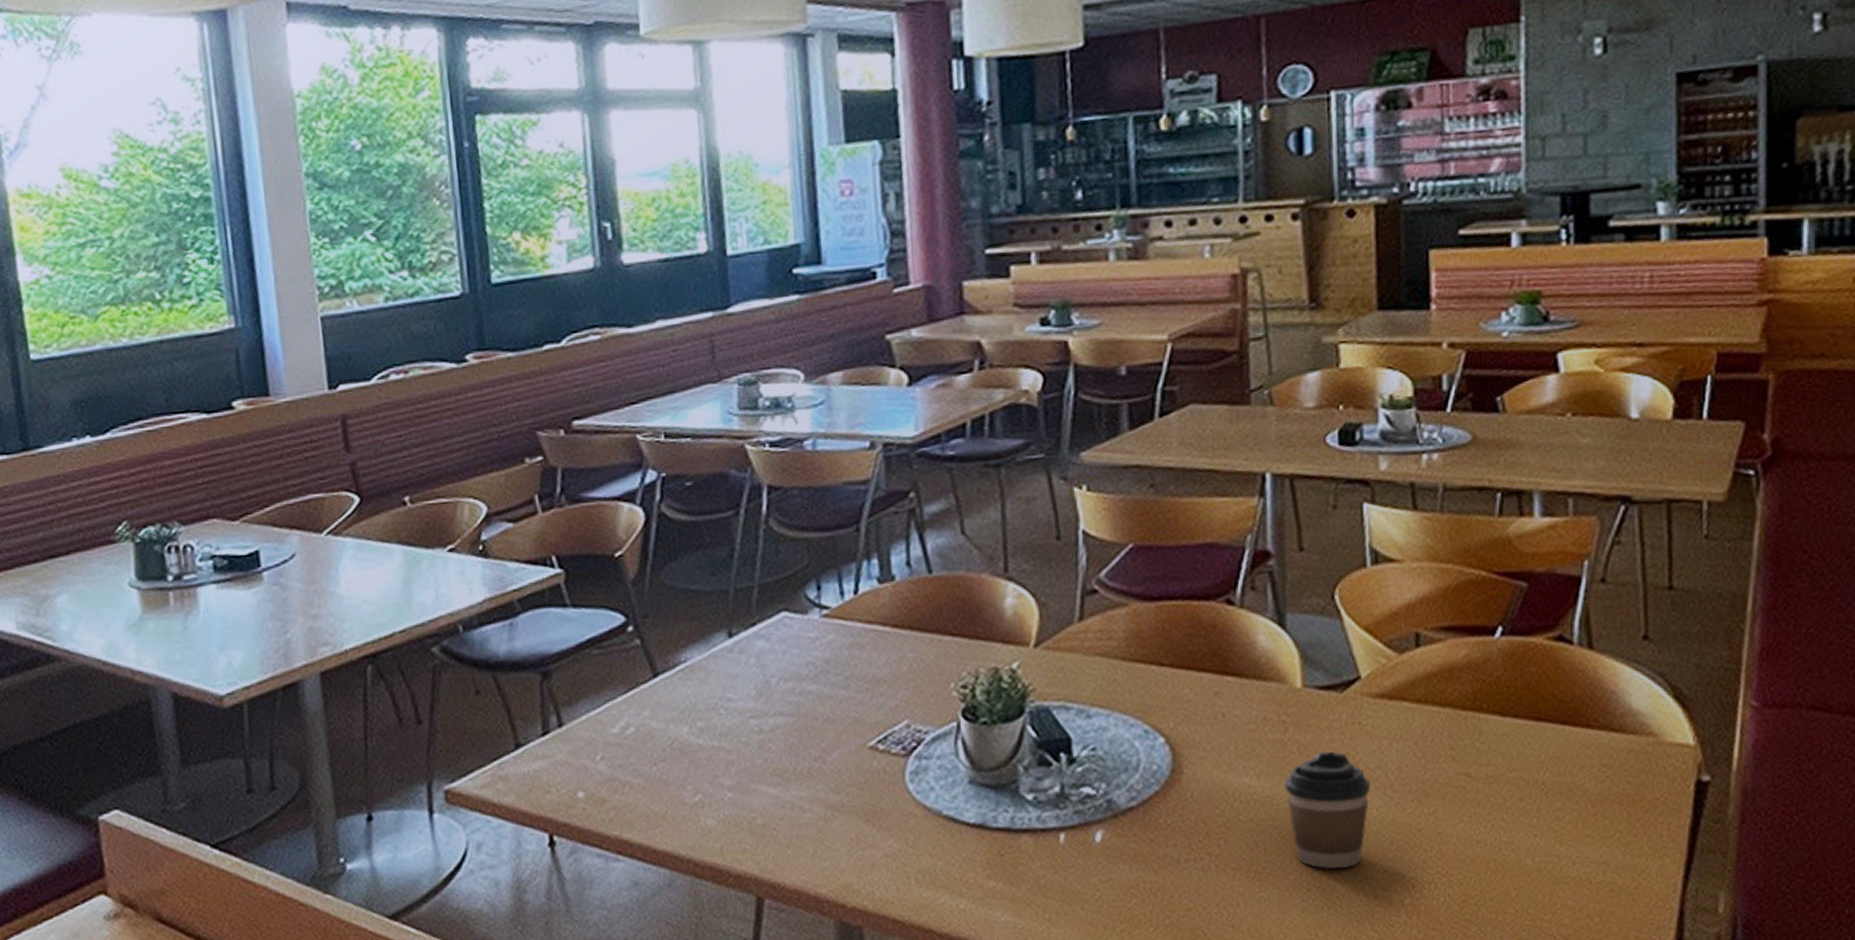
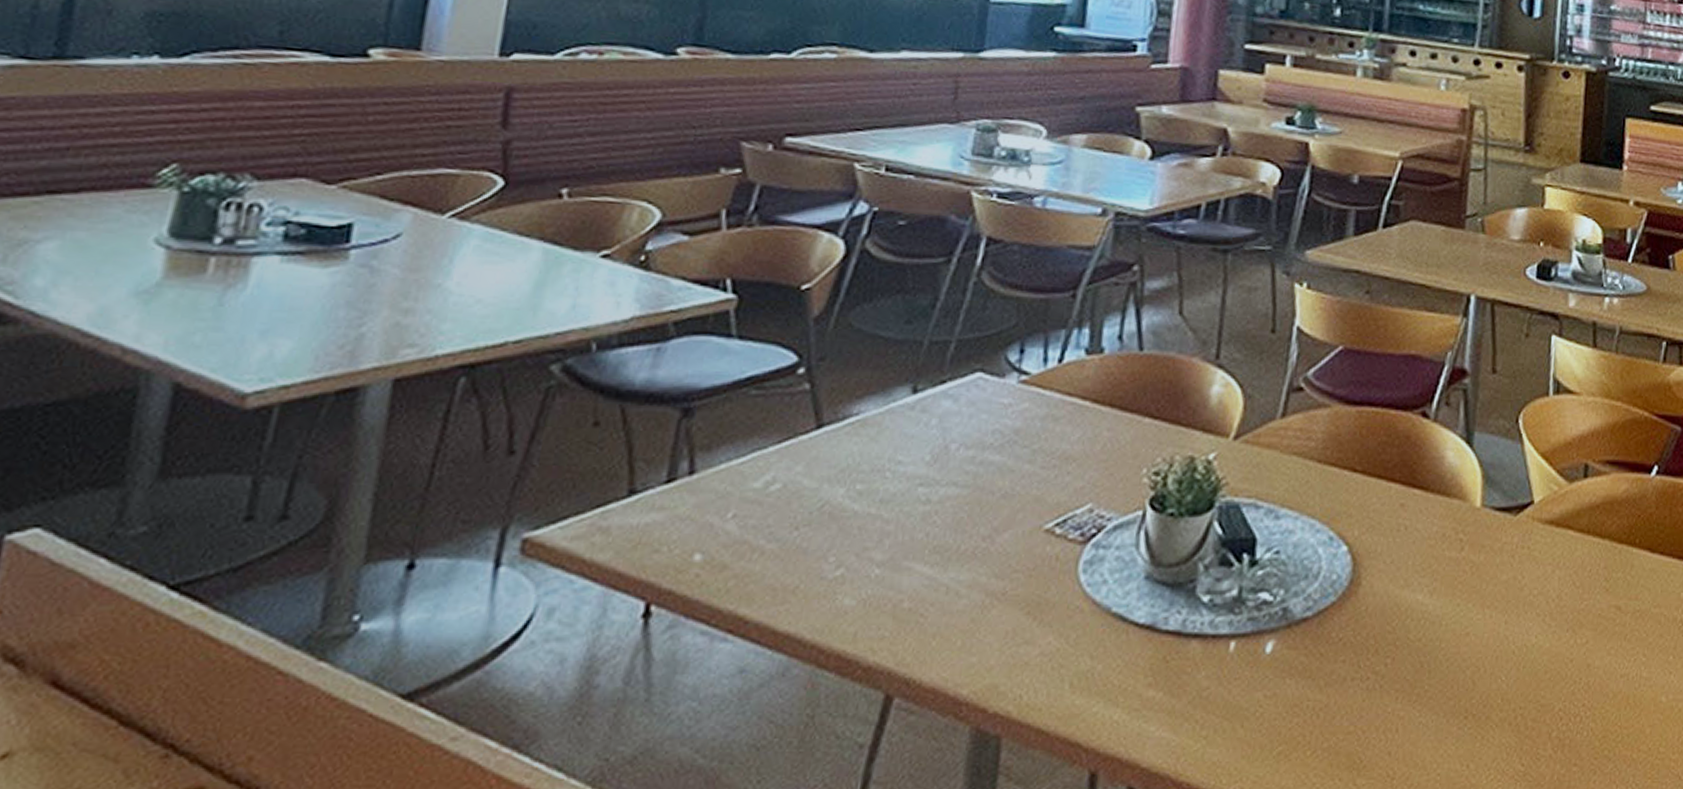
coffee cup: present [1284,751,1370,868] -> none [1454,573,1532,695]

